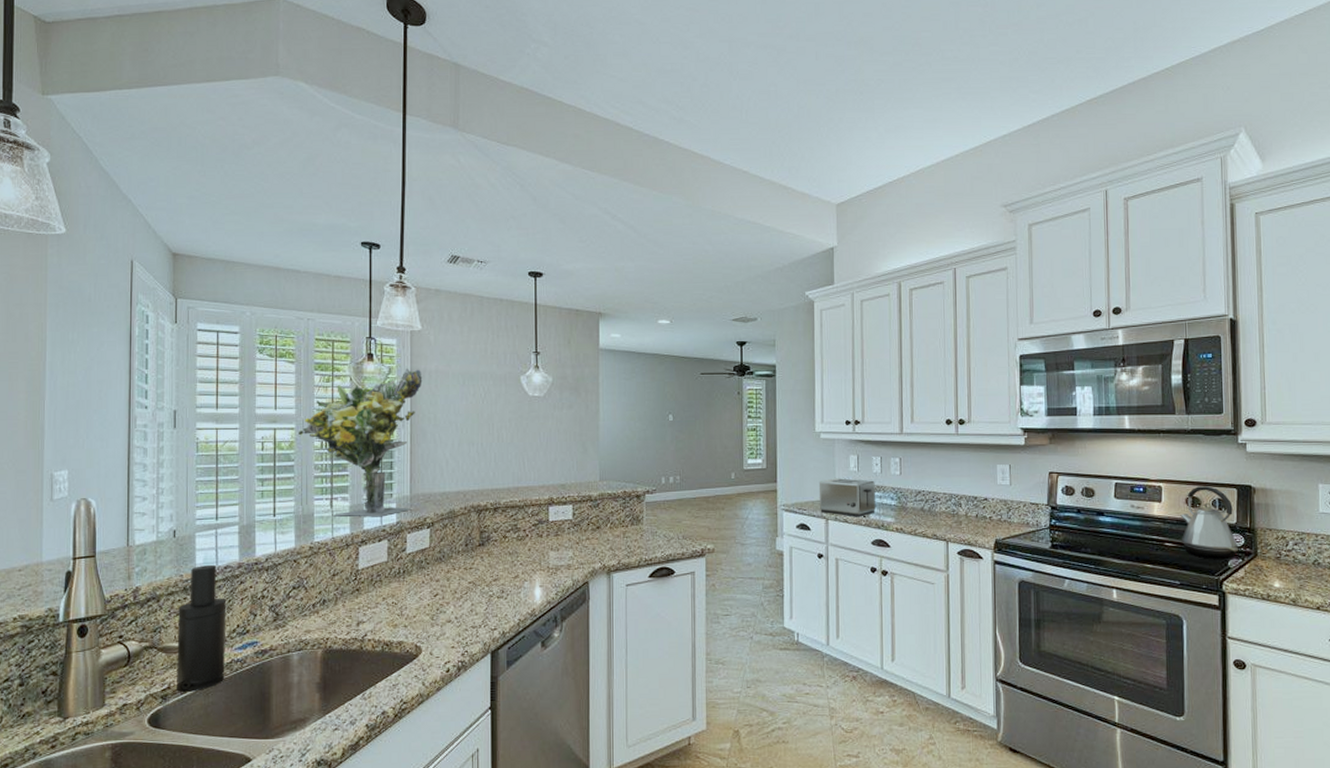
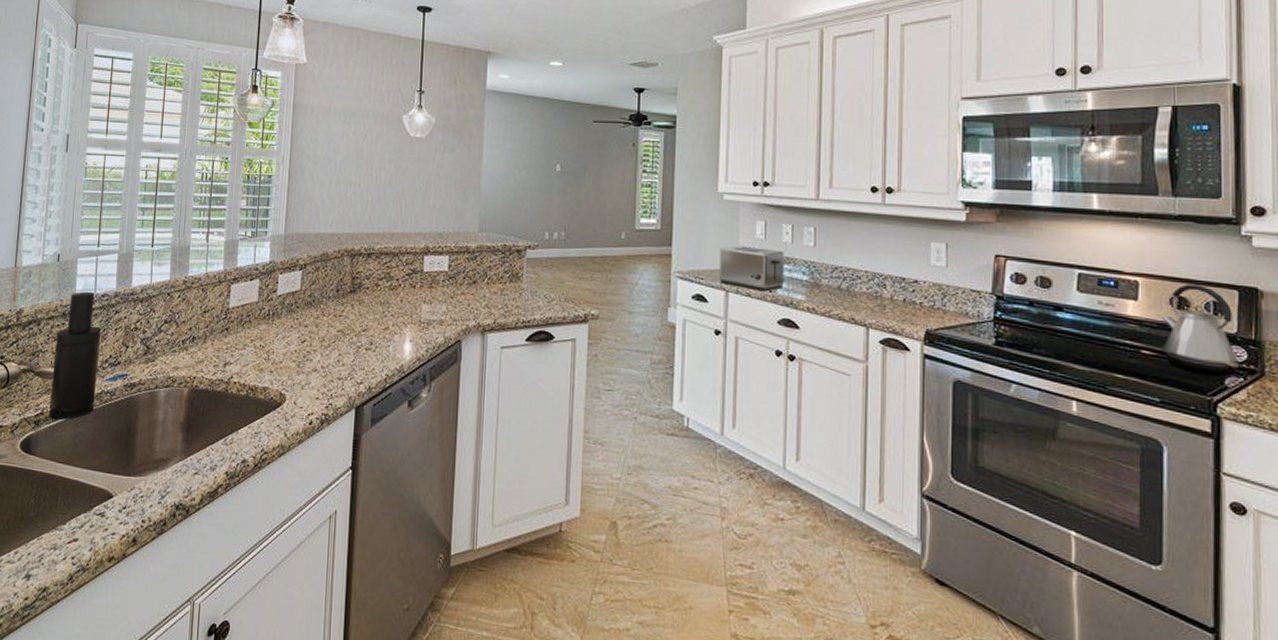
bouquet: present [299,368,423,517] -> none [181,102,305,255]

